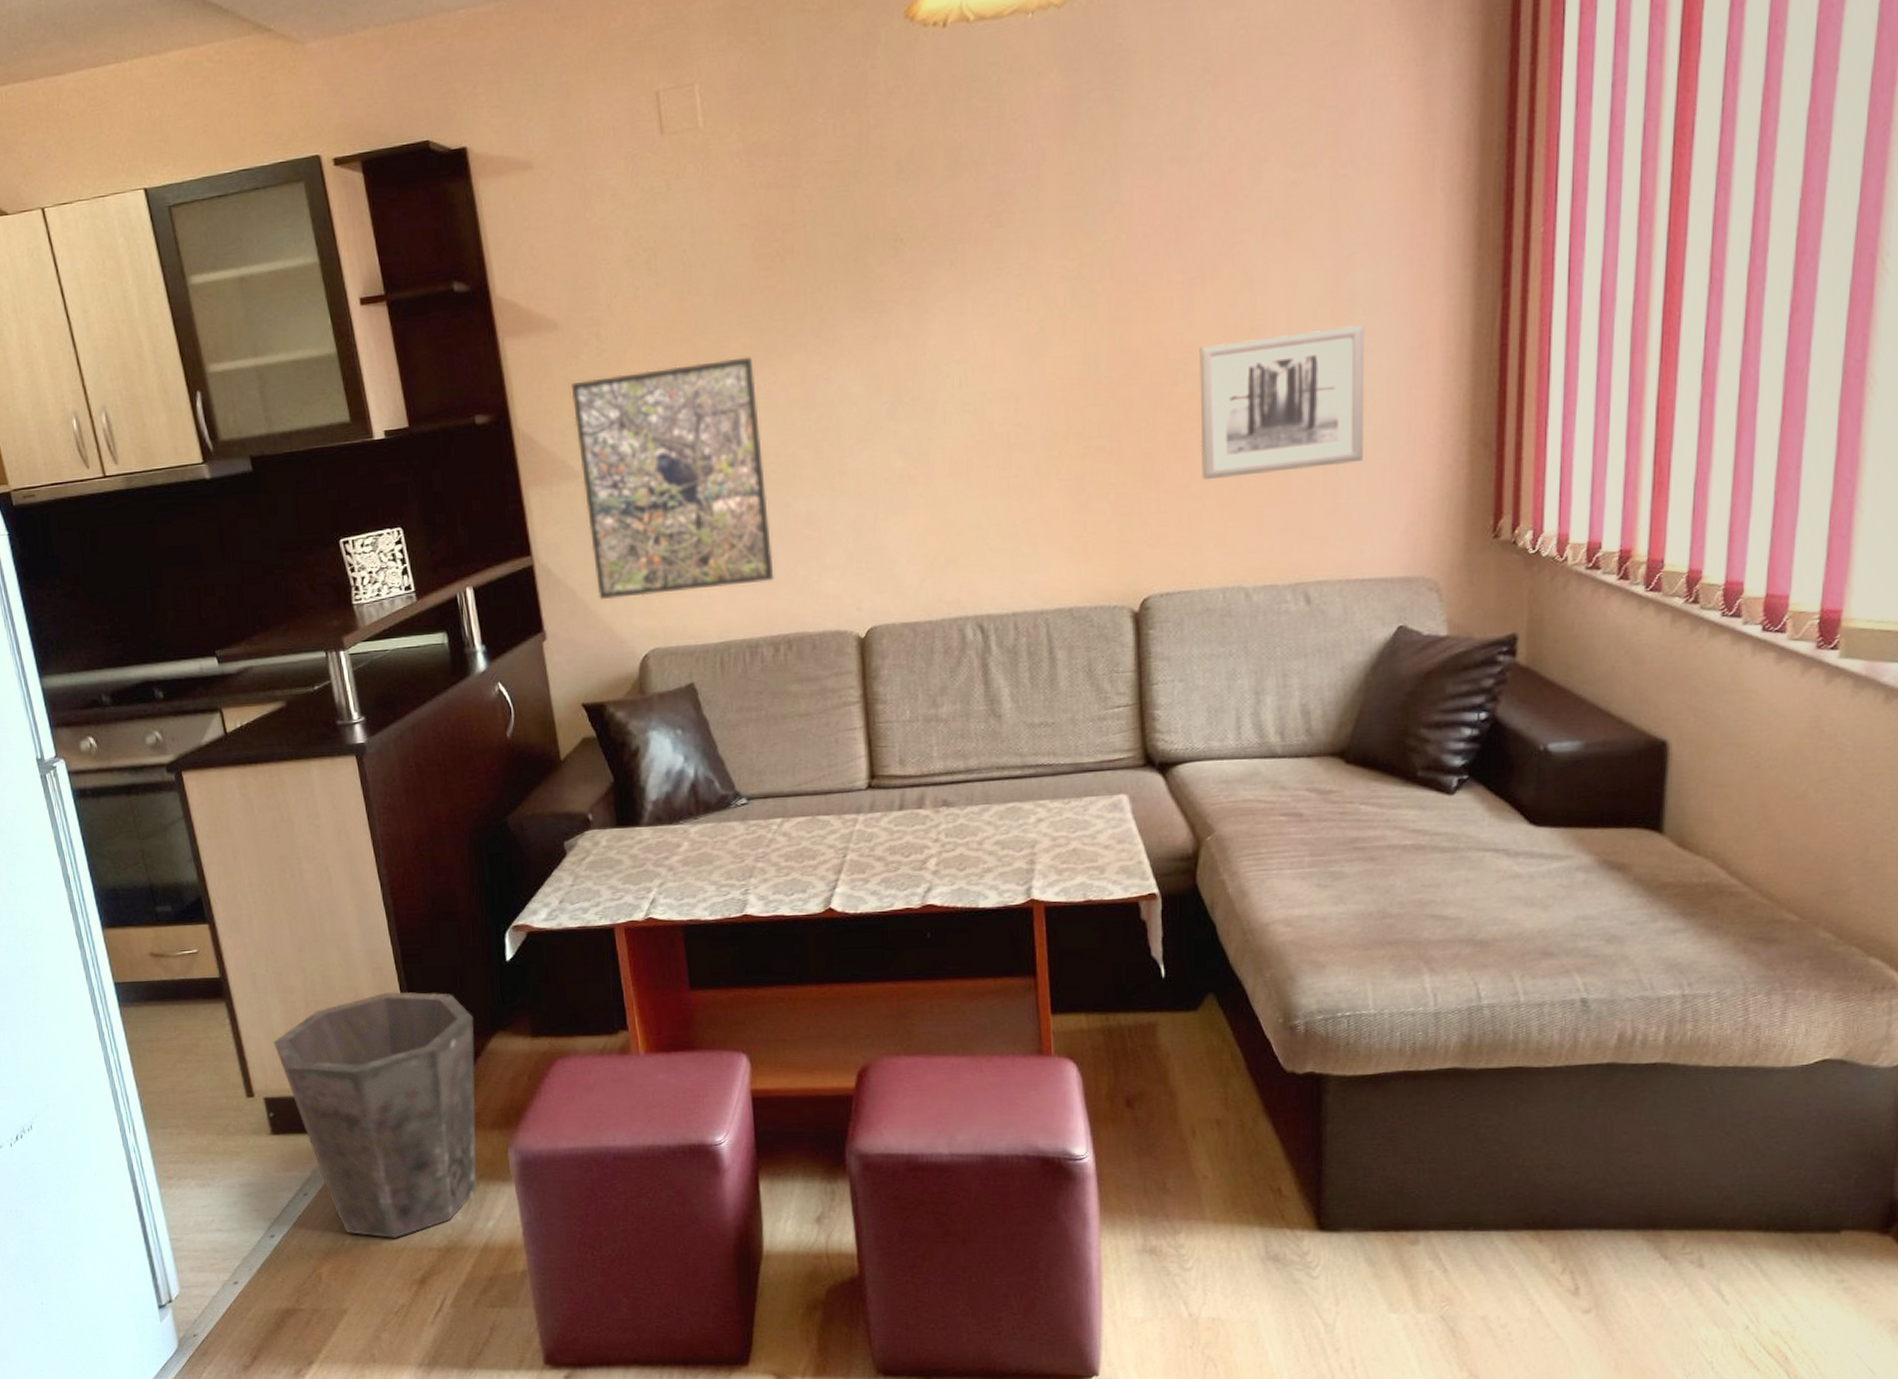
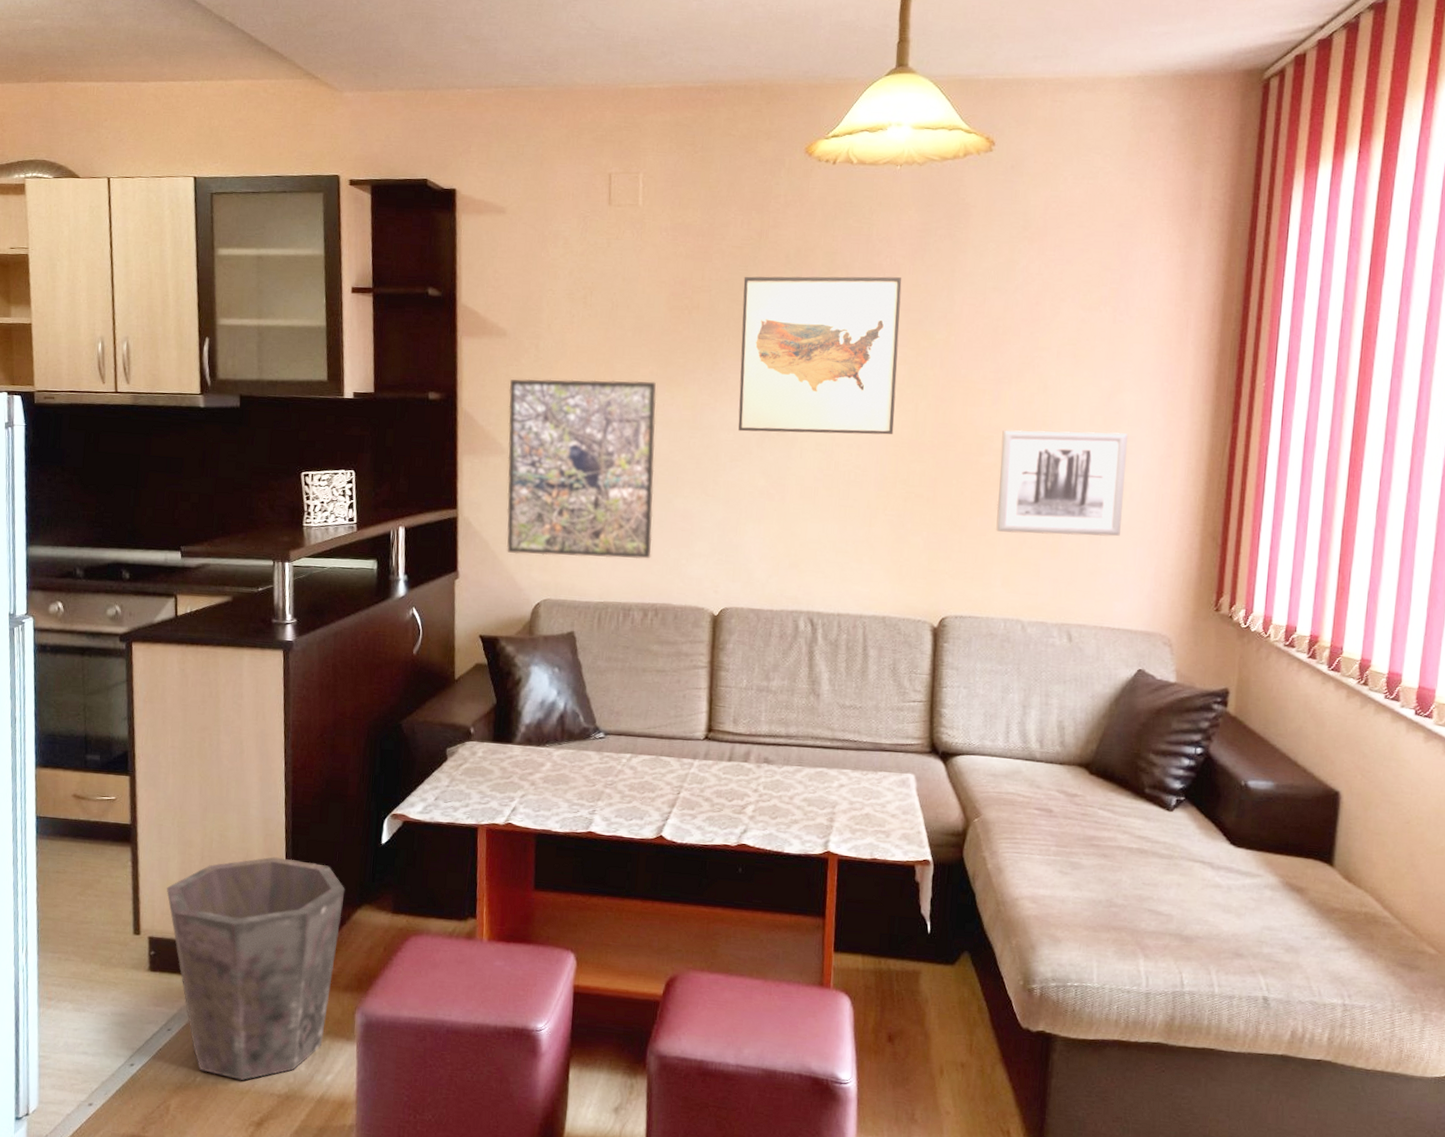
wall art: none [845,166,1059,403] -> present [738,276,902,435]

